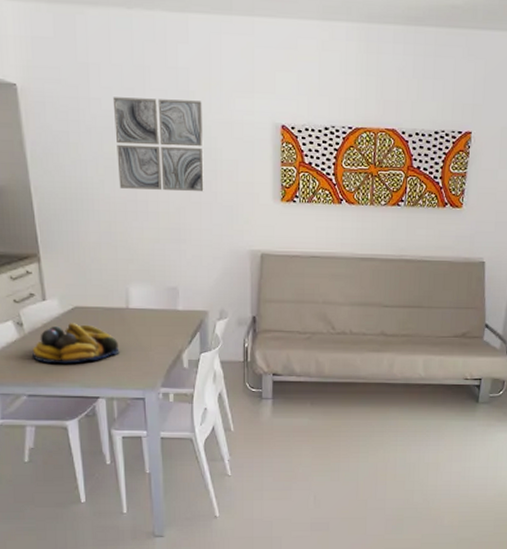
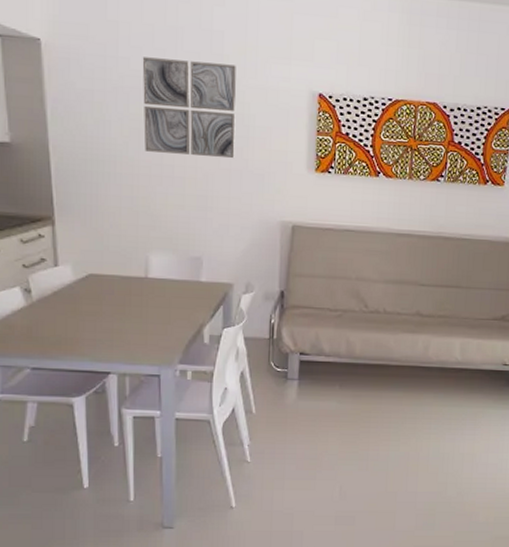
fruit bowl: present [32,323,120,364] -> none [40,291,135,335]

